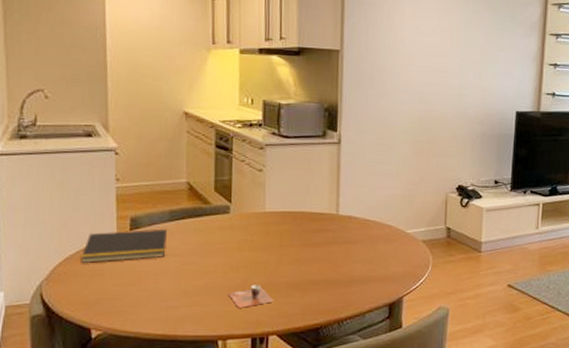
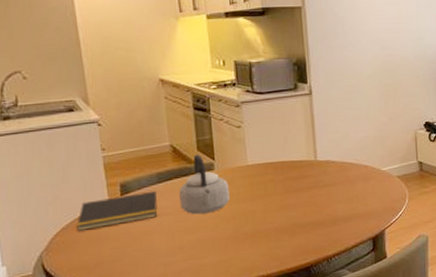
teapot: none [190,195,243,259] -> present [179,154,230,215]
cup: present [229,285,274,308] -> none [222,233,265,257]

